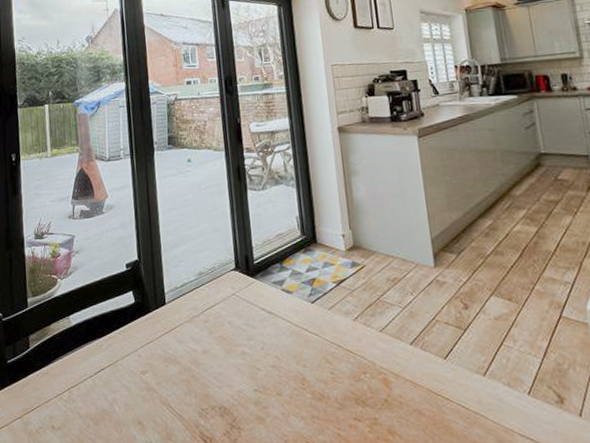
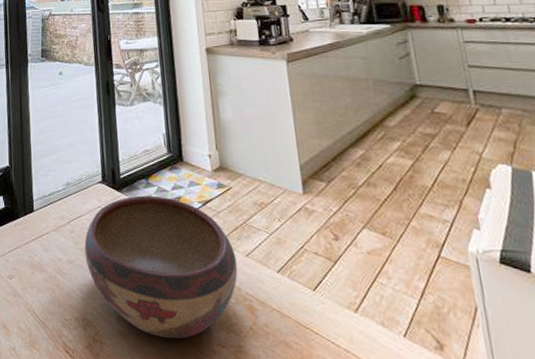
decorative bowl: none [219,279,372,418] -> present [84,195,238,339]

